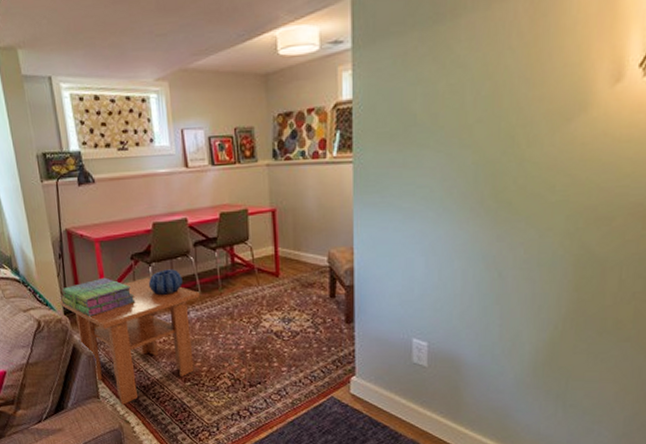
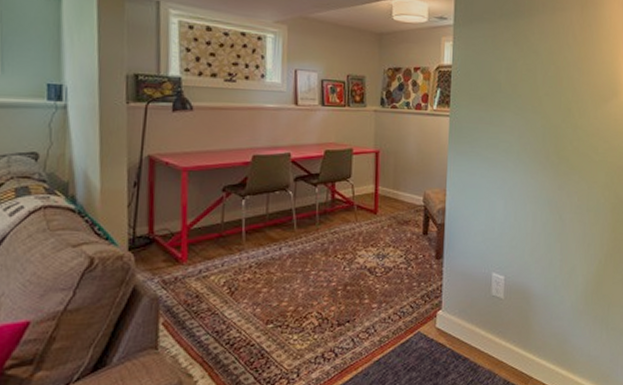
coffee table: present [60,277,201,405] -> none [125,210,296,355]
stack of books: present [61,277,136,317] -> none [127,209,222,253]
decorative bowl: present [148,269,183,295] -> none [238,203,278,229]

